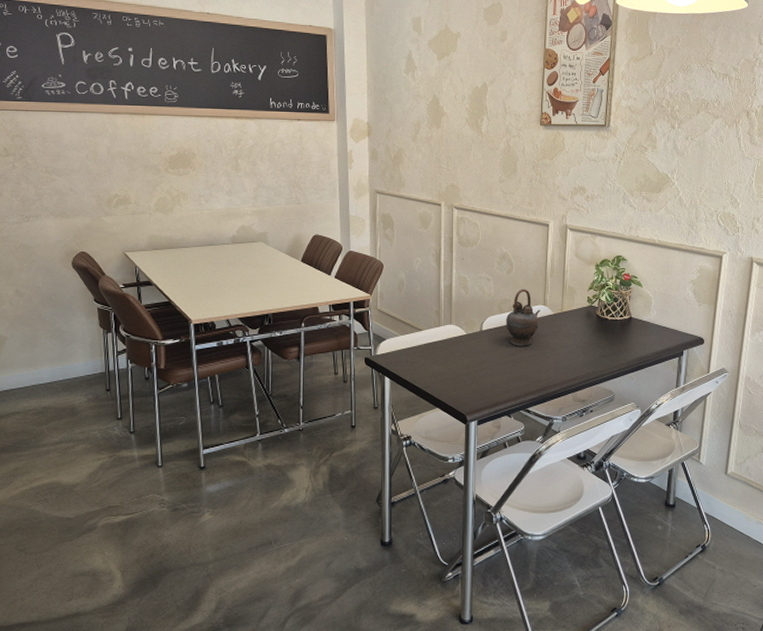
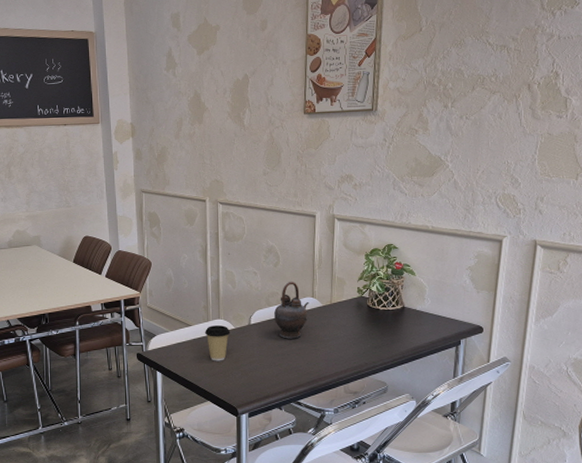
coffee cup: none [436,331,462,367] -> present [205,325,231,361]

